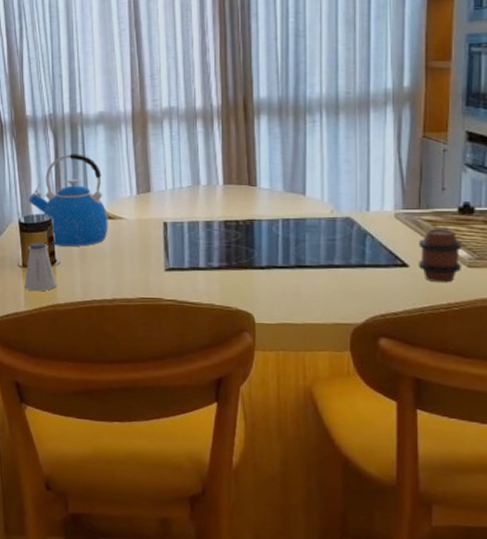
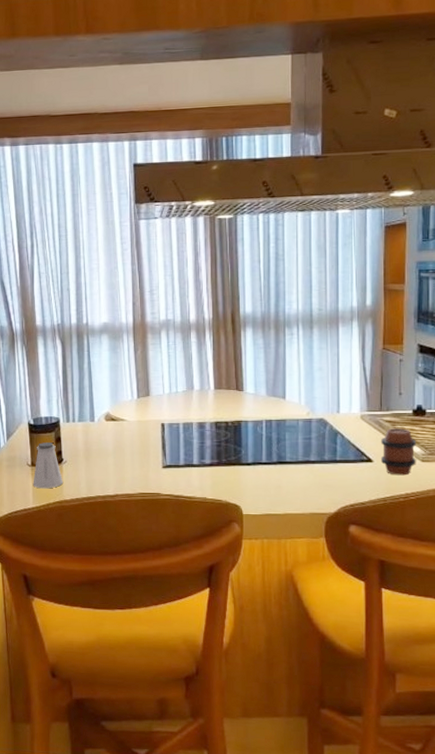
kettle: present [28,153,108,246] -> none [37,360,111,446]

